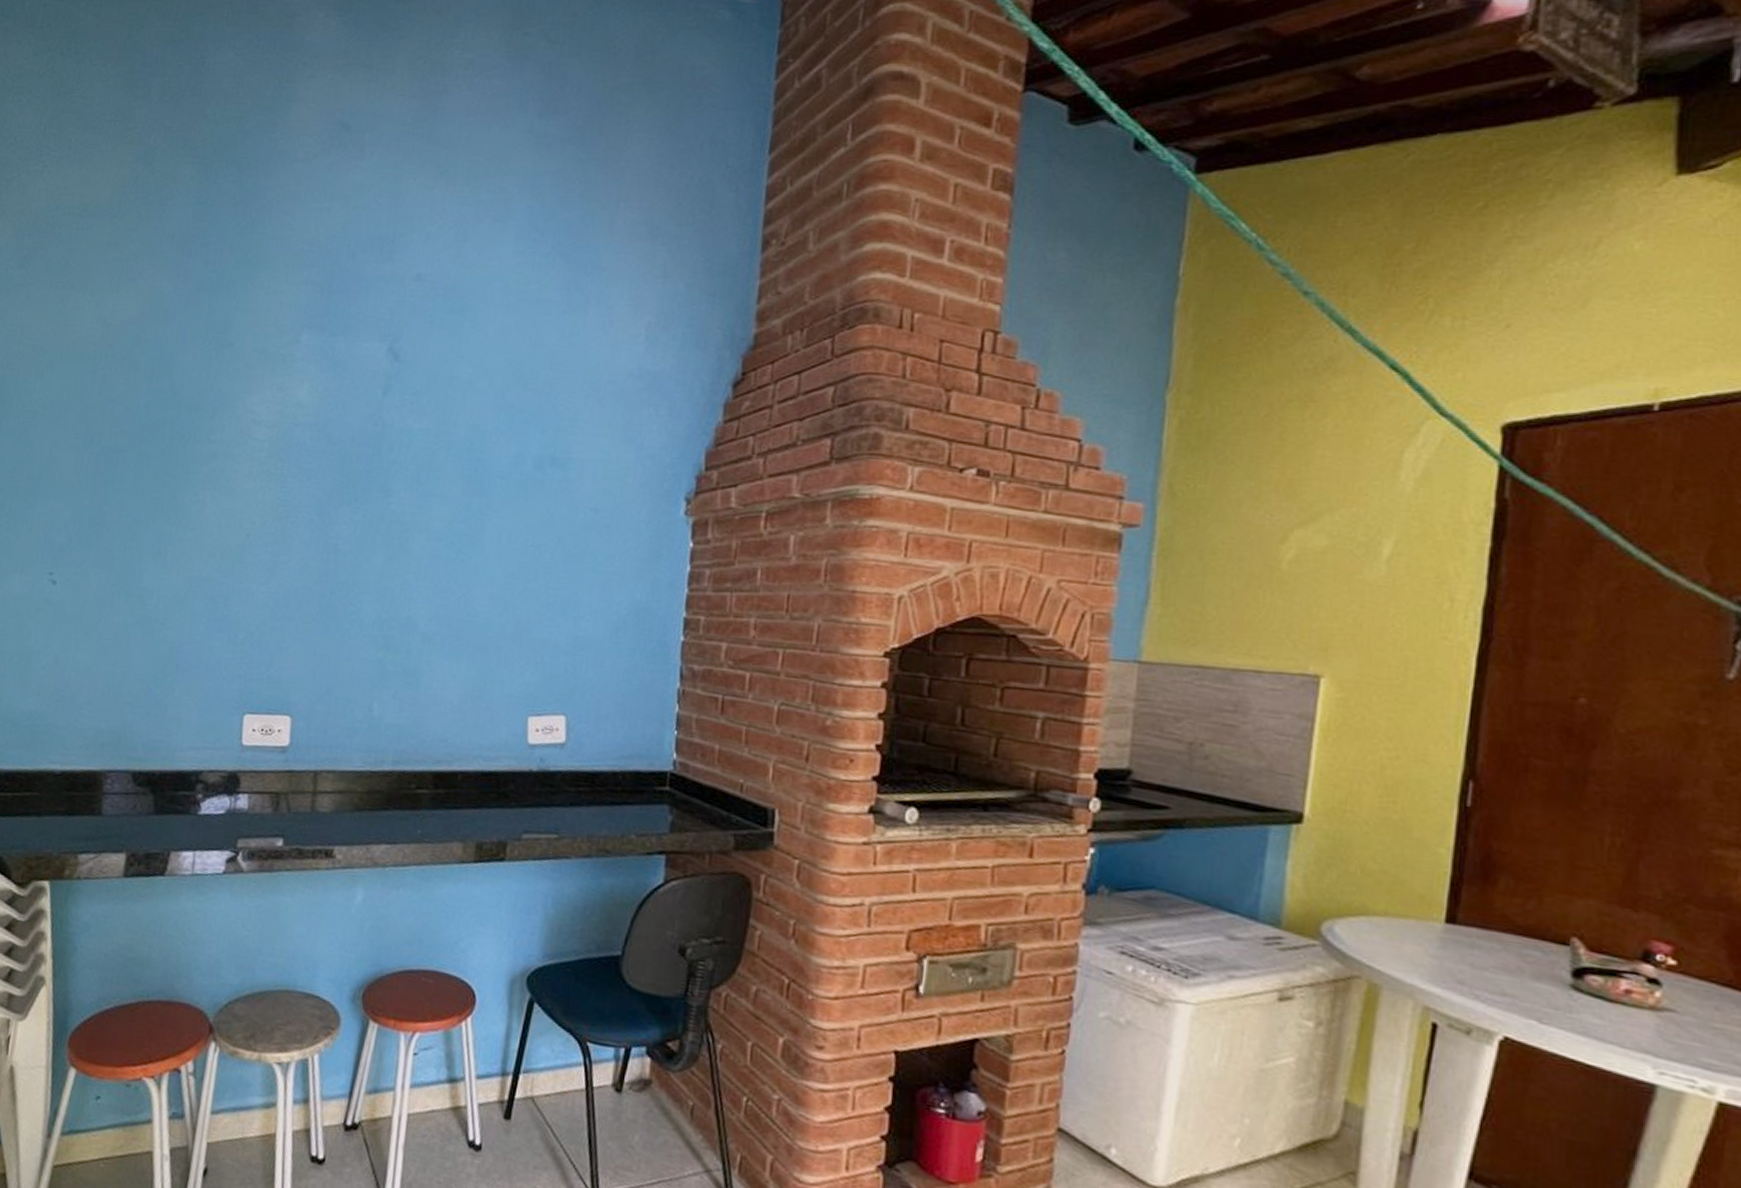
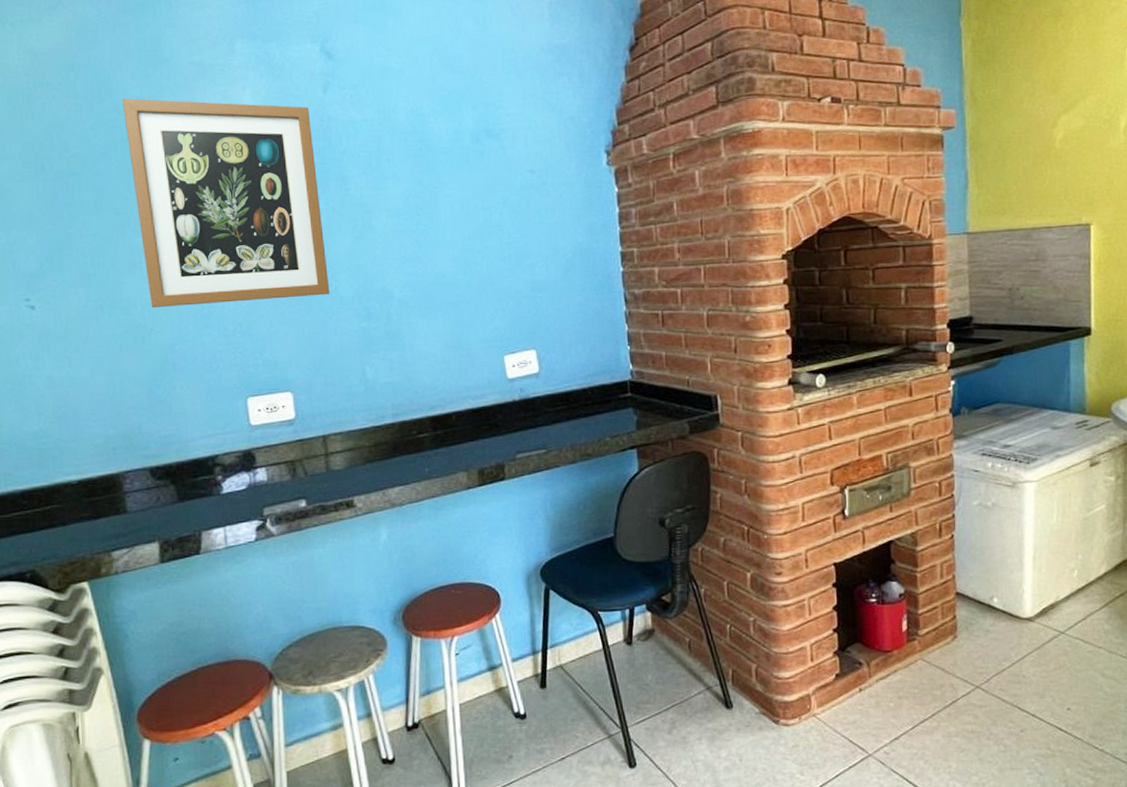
wall art: none [167,379,365,616] -> present [122,98,330,307]

